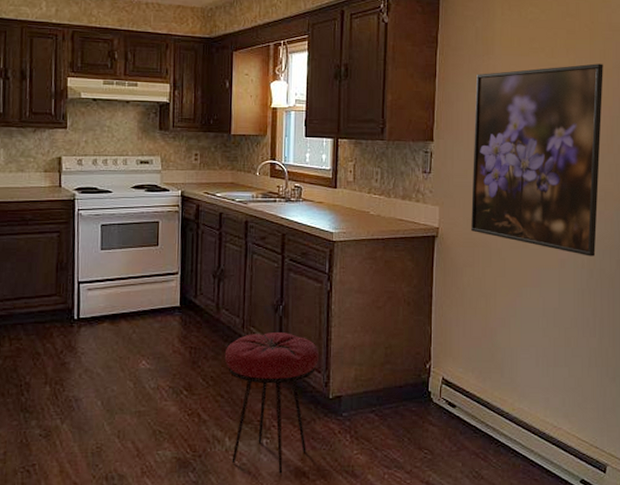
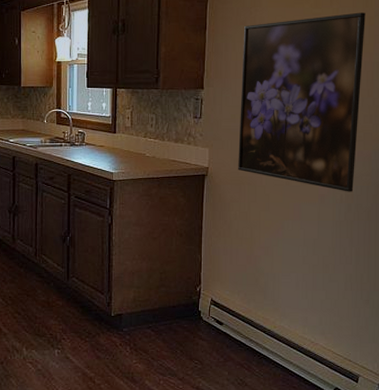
stool: present [224,331,320,474] -> none [20,259,103,379]

